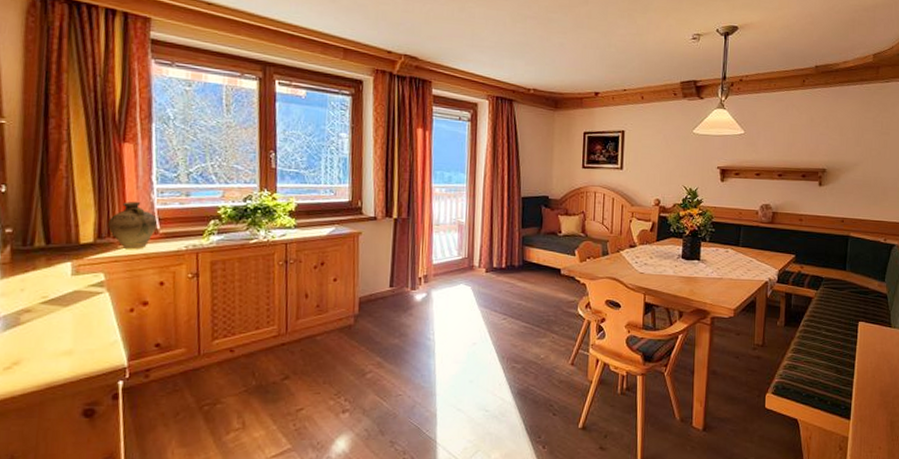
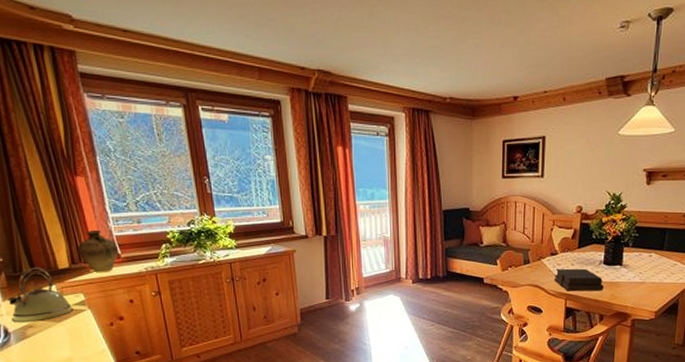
kettle: none [6,240,87,306] -> present [7,267,73,323]
book: none [632,261,683,286] -> present [553,268,604,291]

